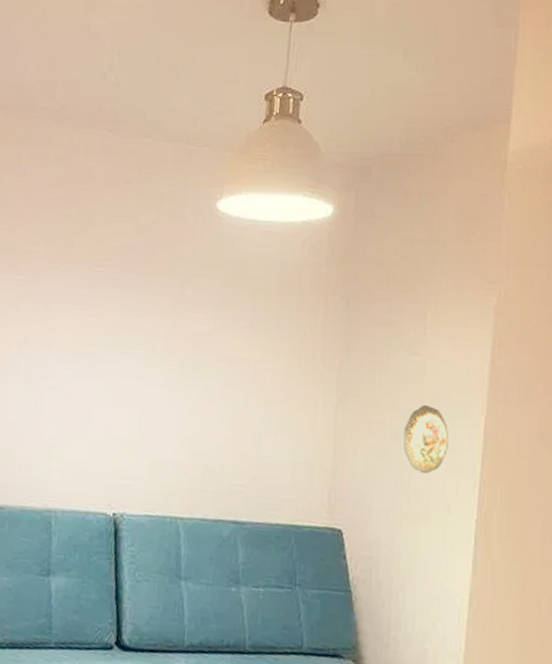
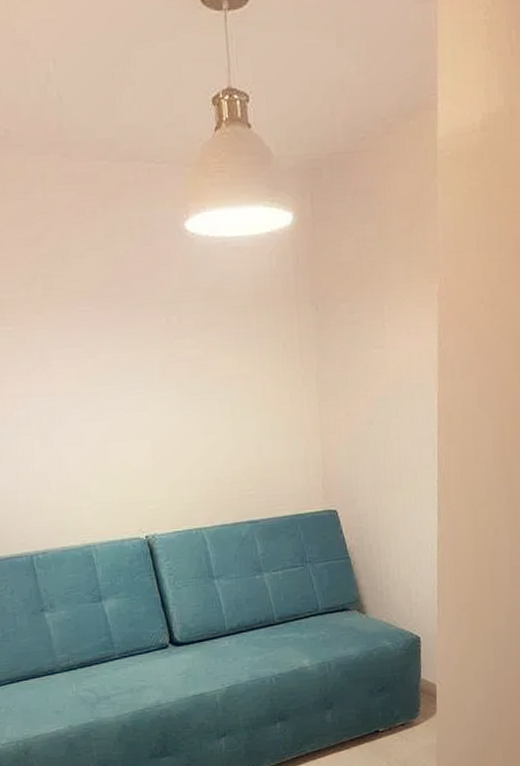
decorative plate: present [403,405,449,474] -> none [376,391,411,451]

